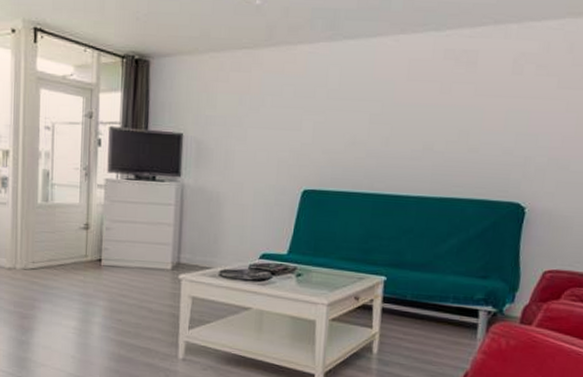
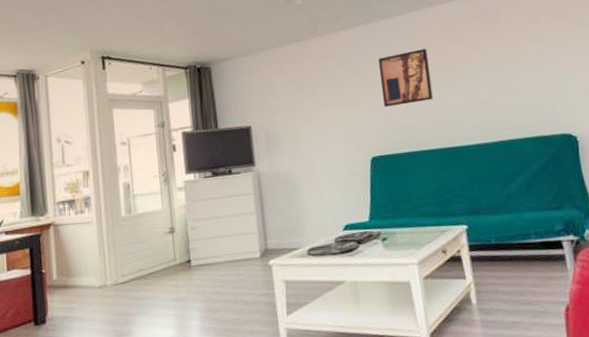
wall art: none [327,81,388,140] -> present [377,48,433,107]

